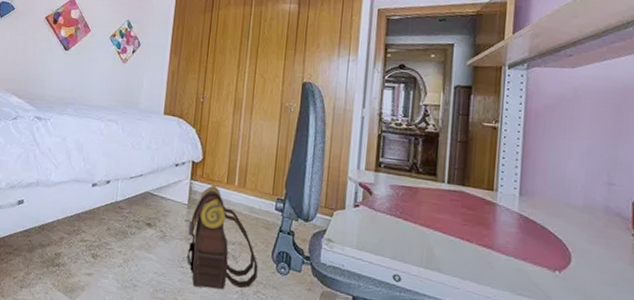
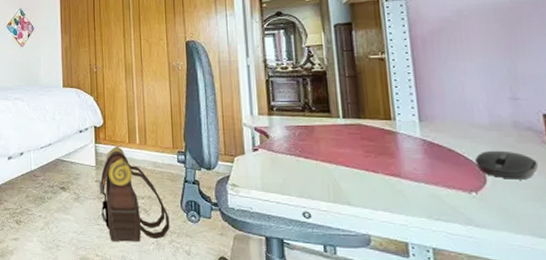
computer mouse: none [564,231,619,264] -> present [475,150,538,180]

